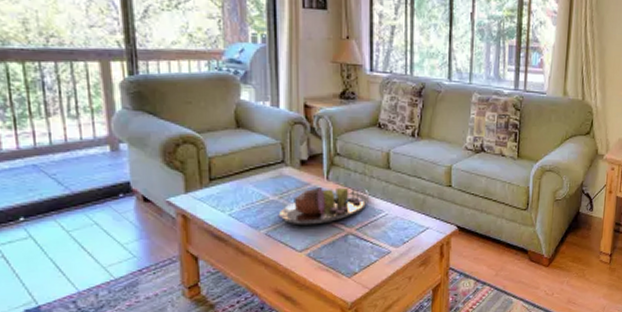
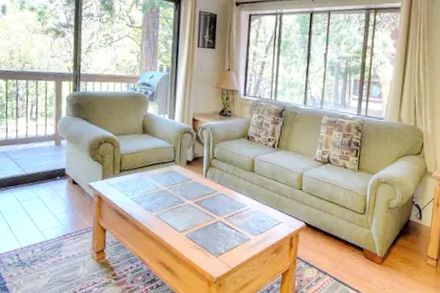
serving tray: present [278,187,369,225] -> none [166,182,236,212]

